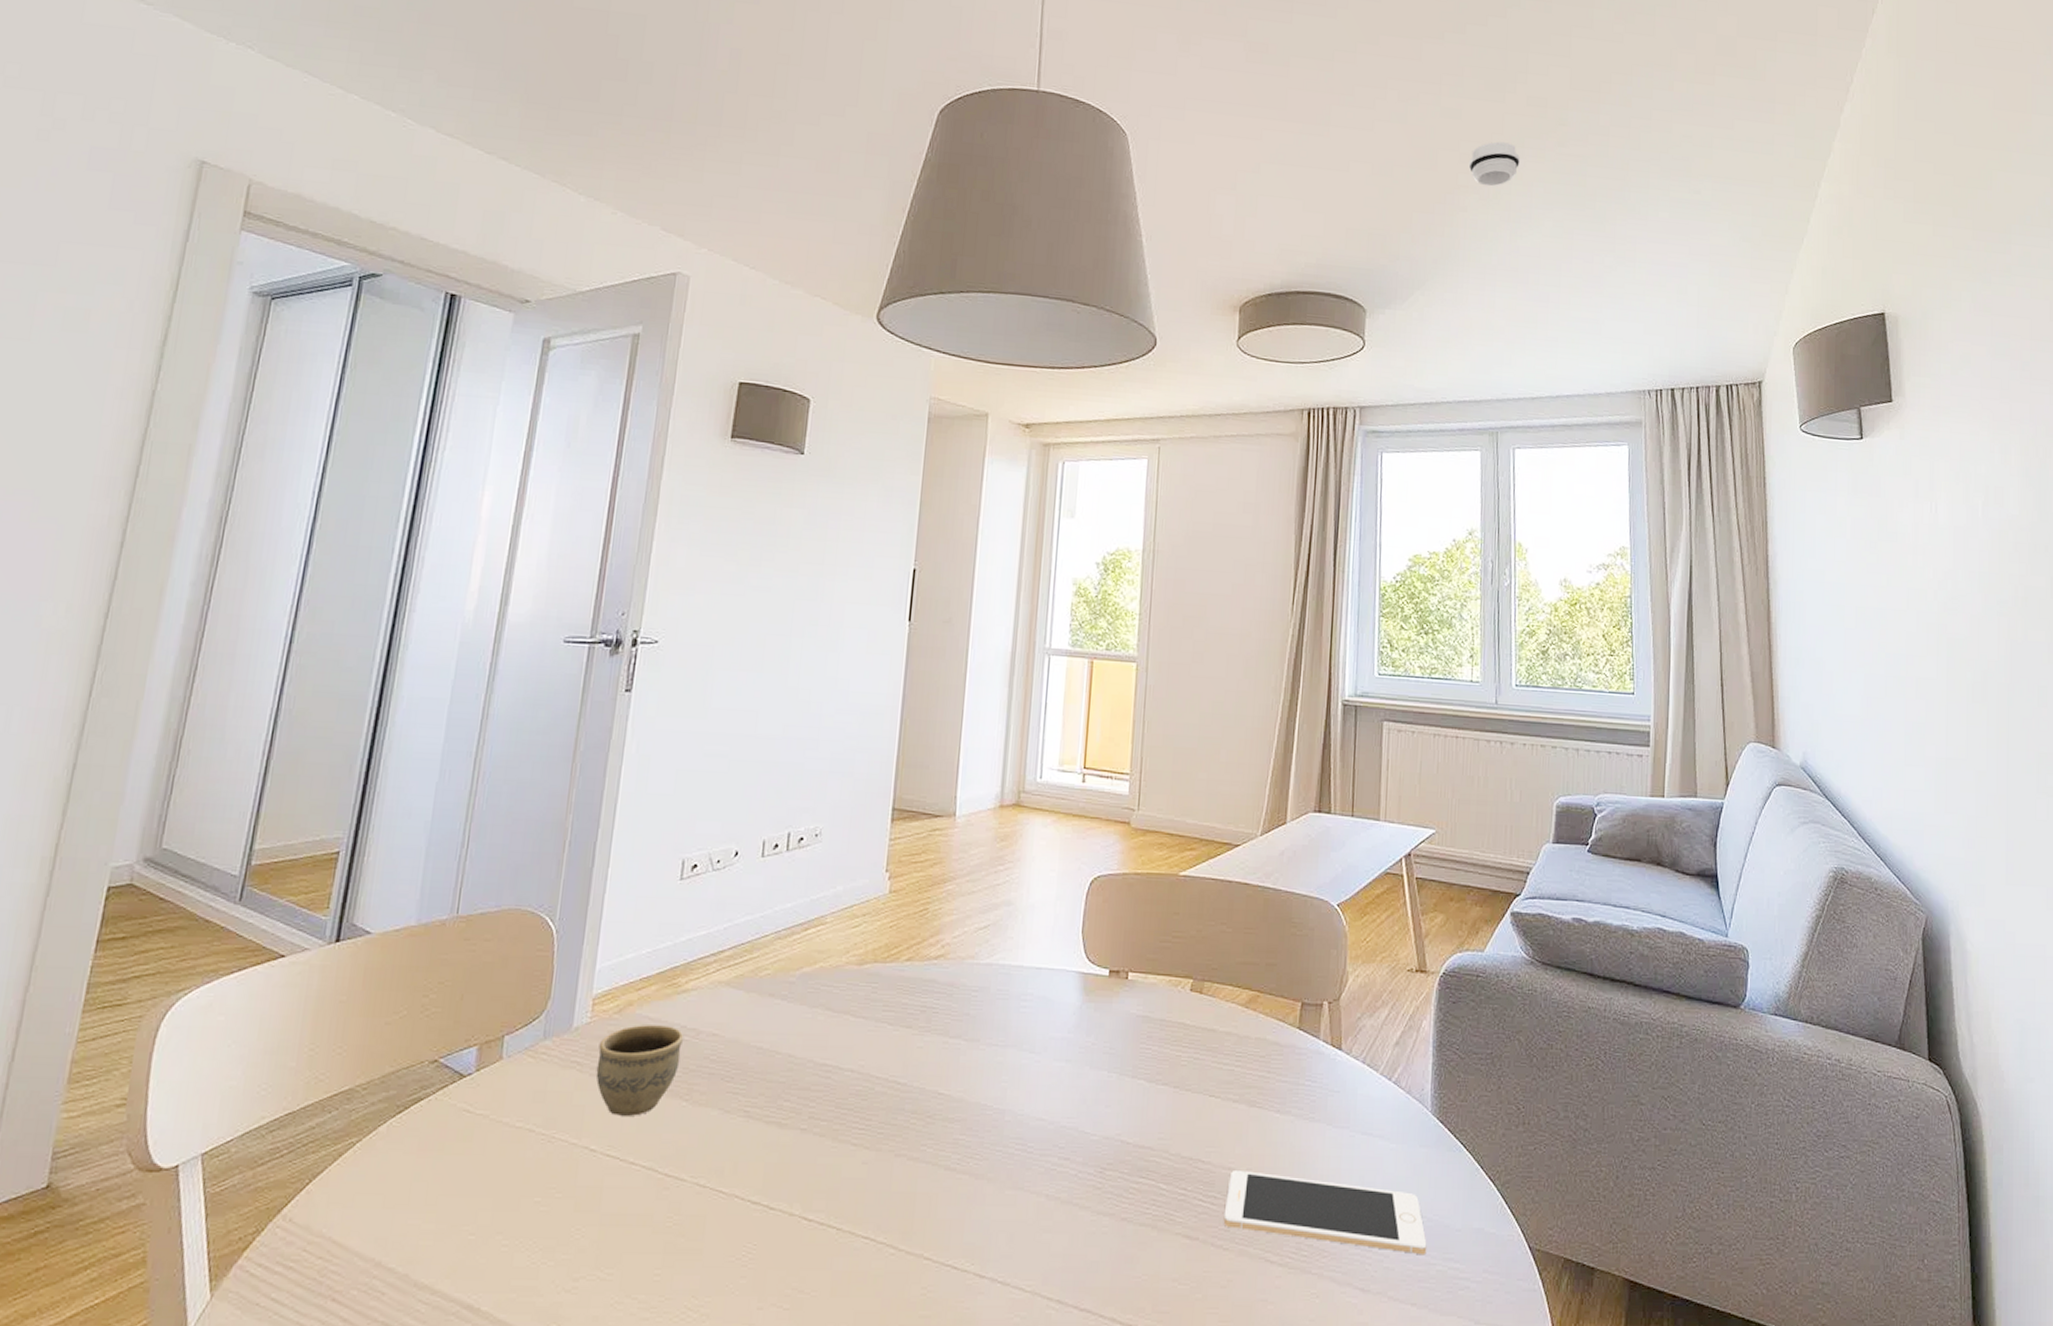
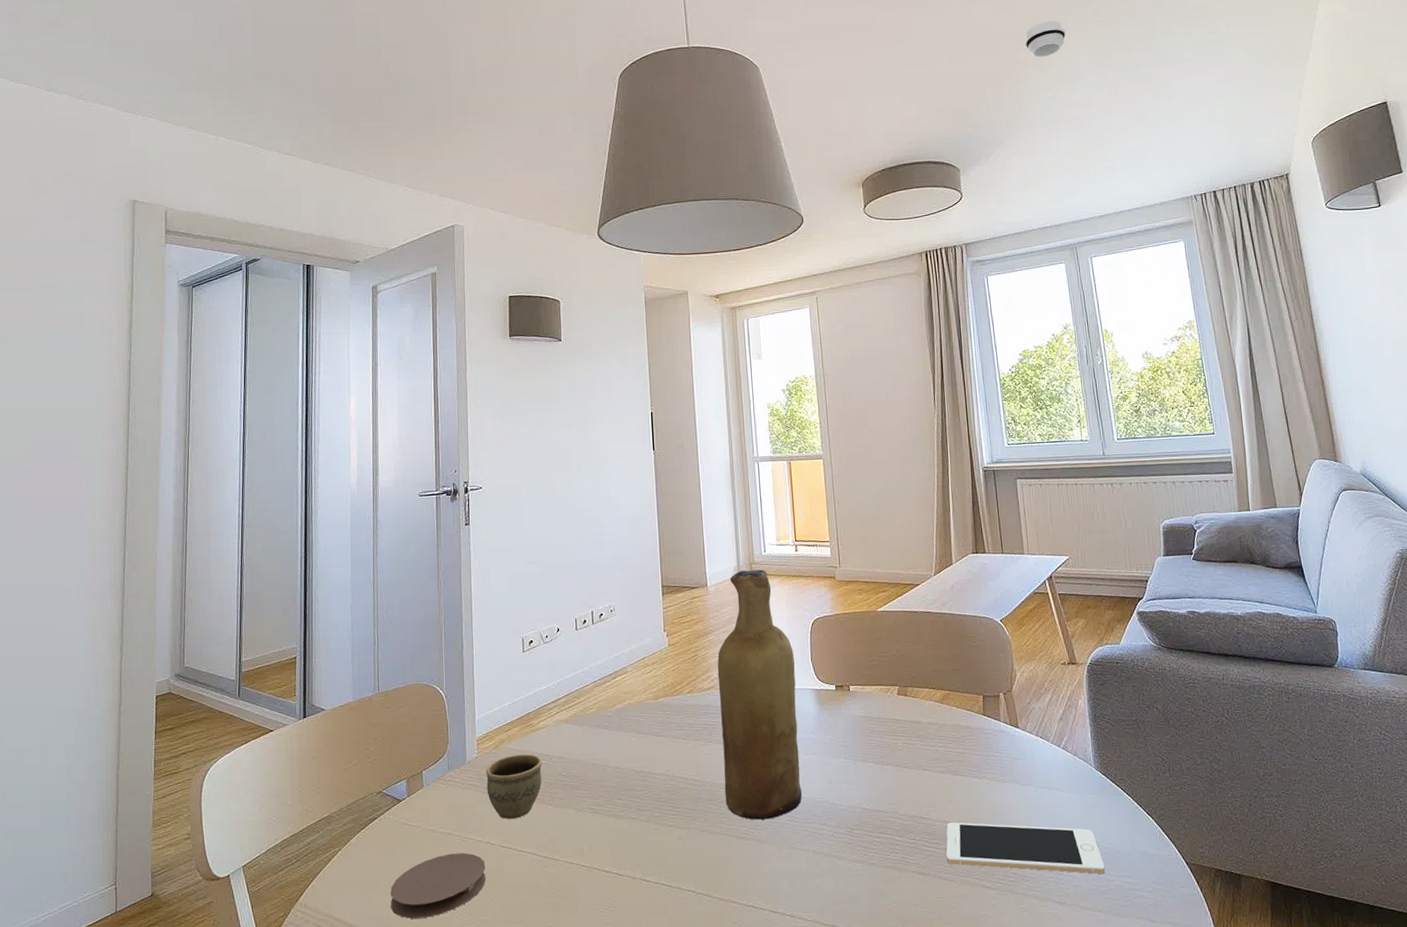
coaster: none [422,1159,577,1251] -> present [390,853,486,919]
vase: none [936,800,1060,1146] -> present [717,569,802,820]

